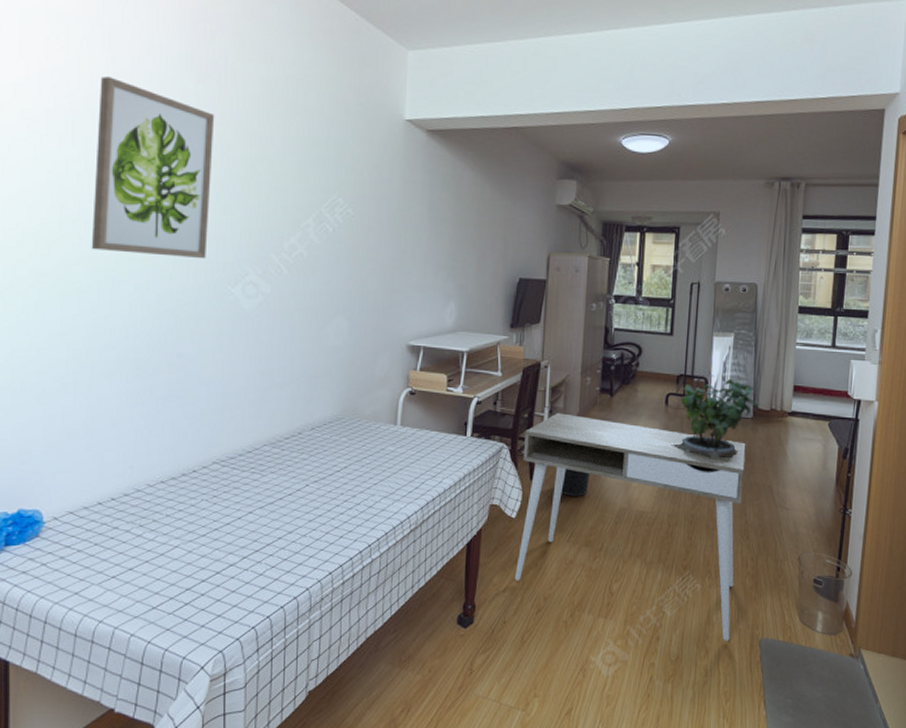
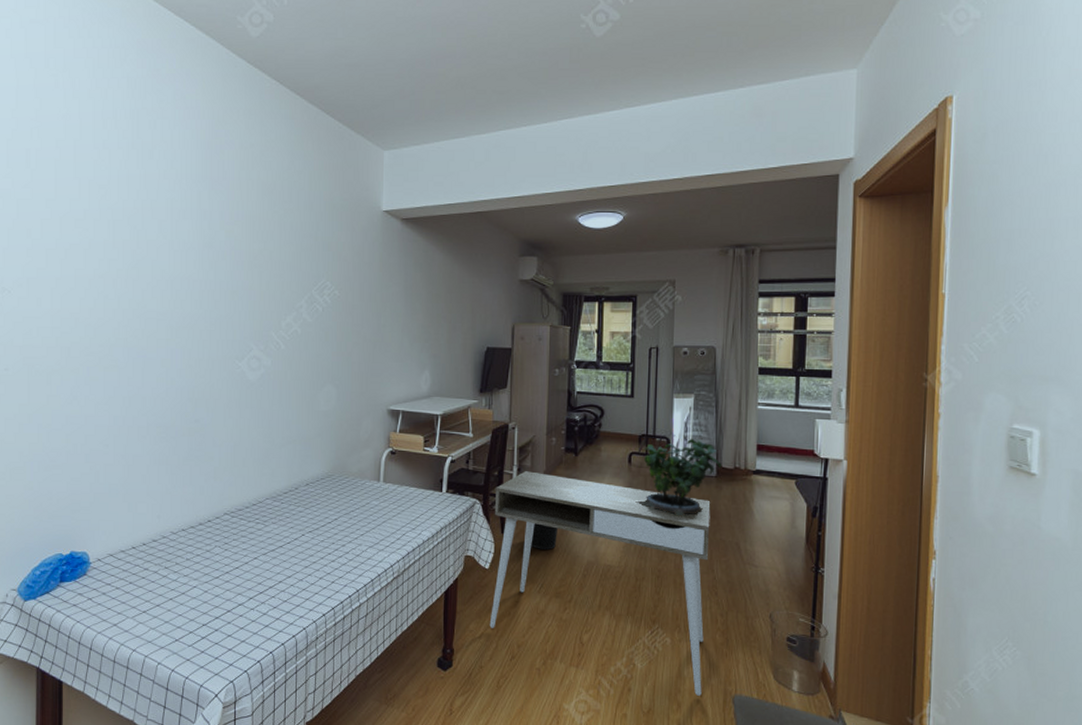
wall art: present [91,76,215,259] -> none [127,189,224,338]

